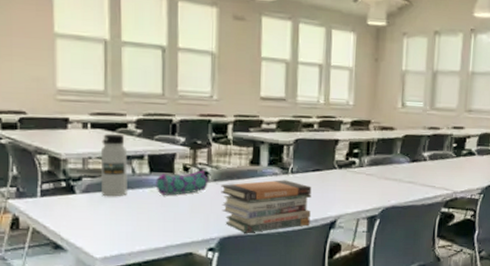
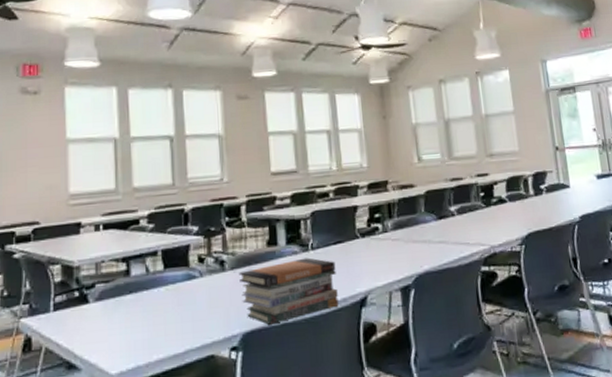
water bottle: present [100,133,128,197] -> none [113,231,142,302]
pencil case: present [156,170,208,195] -> none [171,259,225,293]

